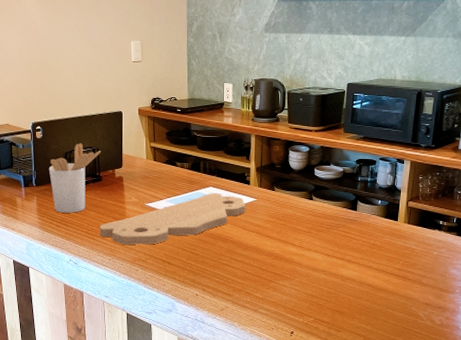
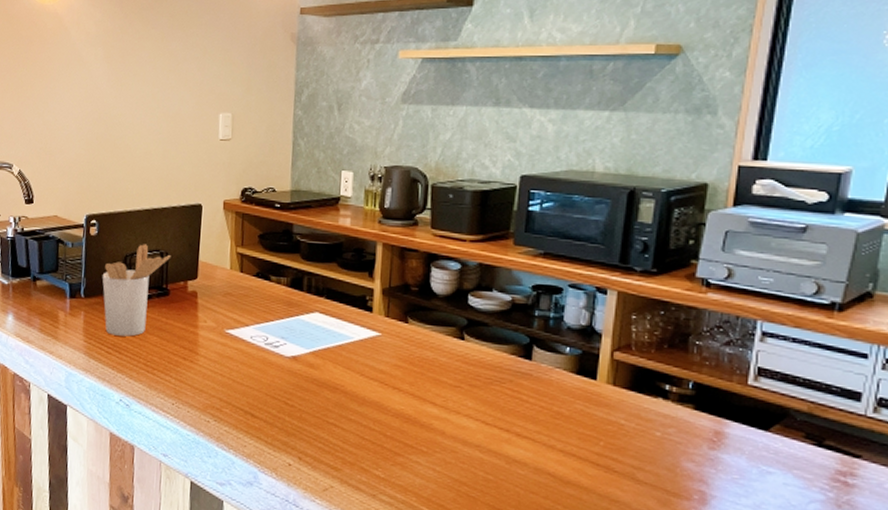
cutting board: present [100,193,246,245] -> none [162,321,366,387]

